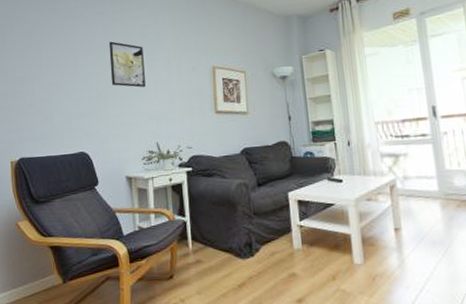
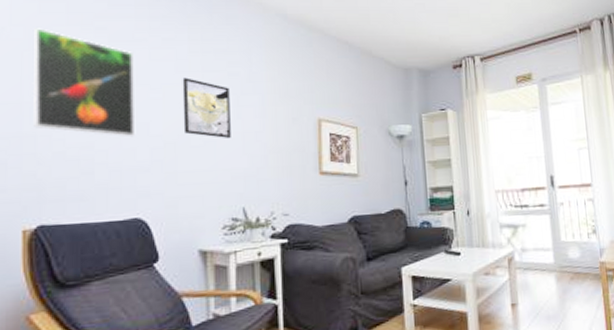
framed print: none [11,14,78,91] -> present [32,28,134,137]

